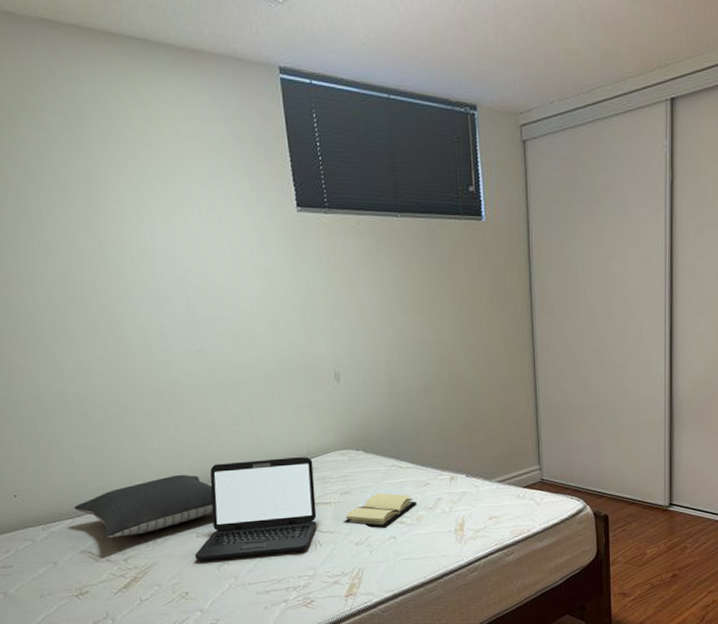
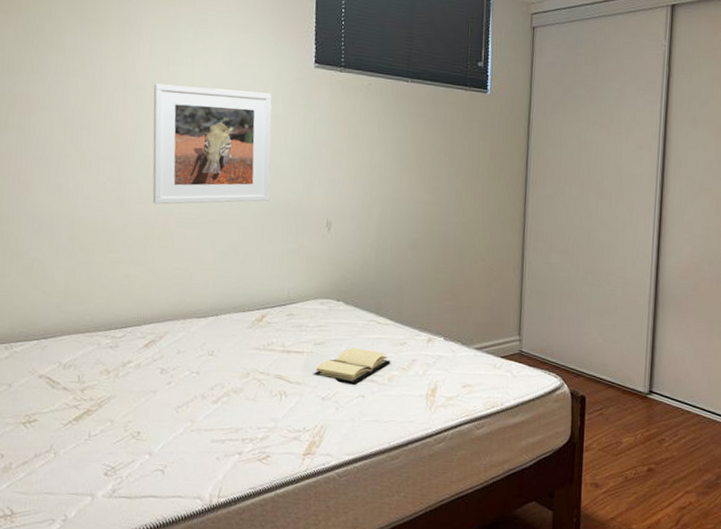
pillow: present [74,474,214,538] -> none [42,306,186,365]
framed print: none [132,245,274,374] -> present [152,83,272,205]
laptop: present [194,457,317,562] -> none [154,299,292,402]

